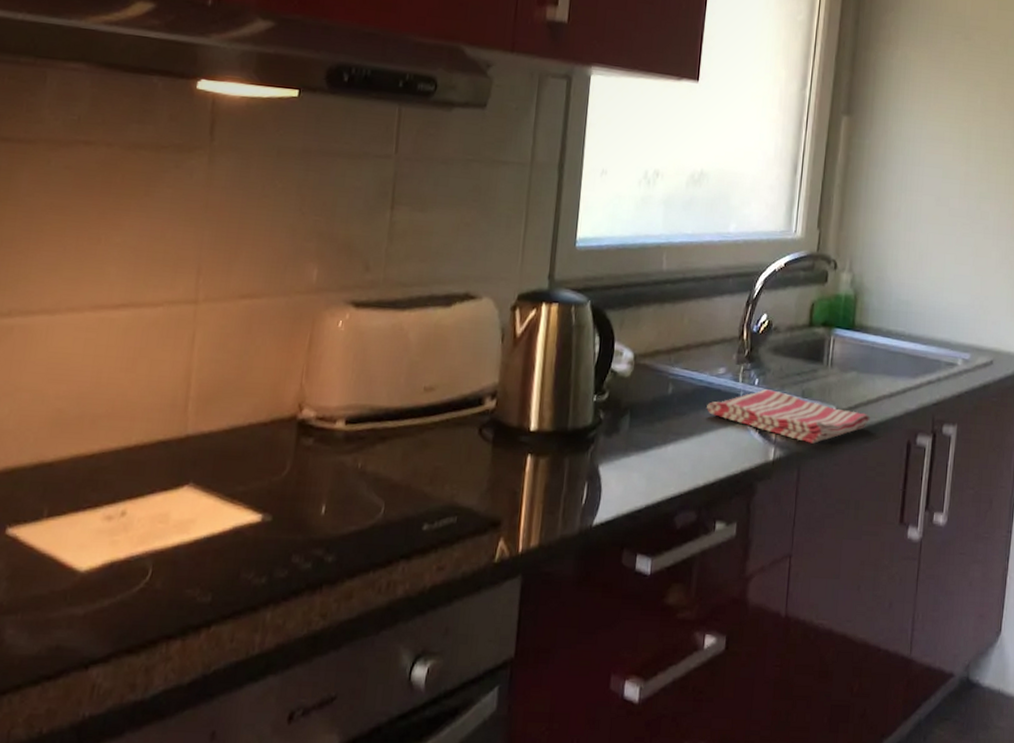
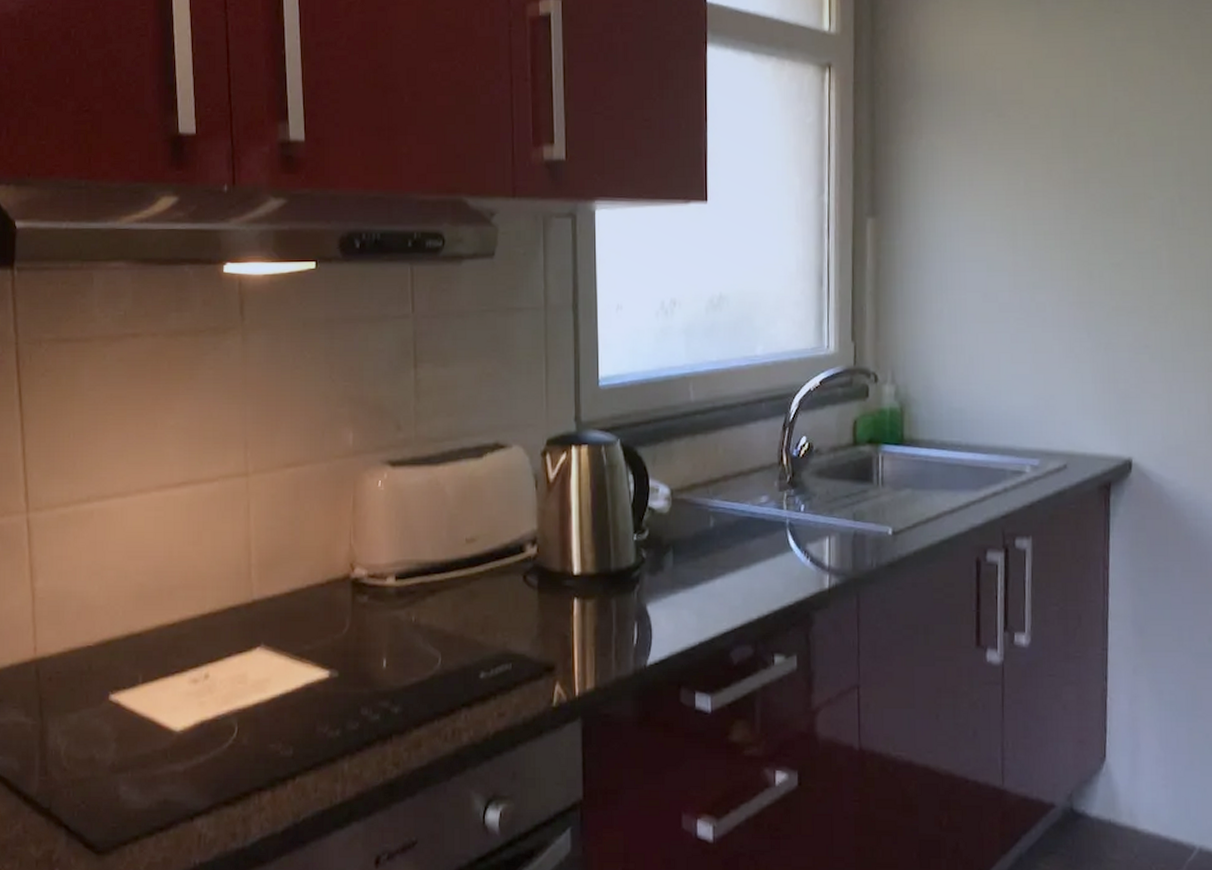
dish towel: present [707,389,870,444] -> none [752,515,932,568]

